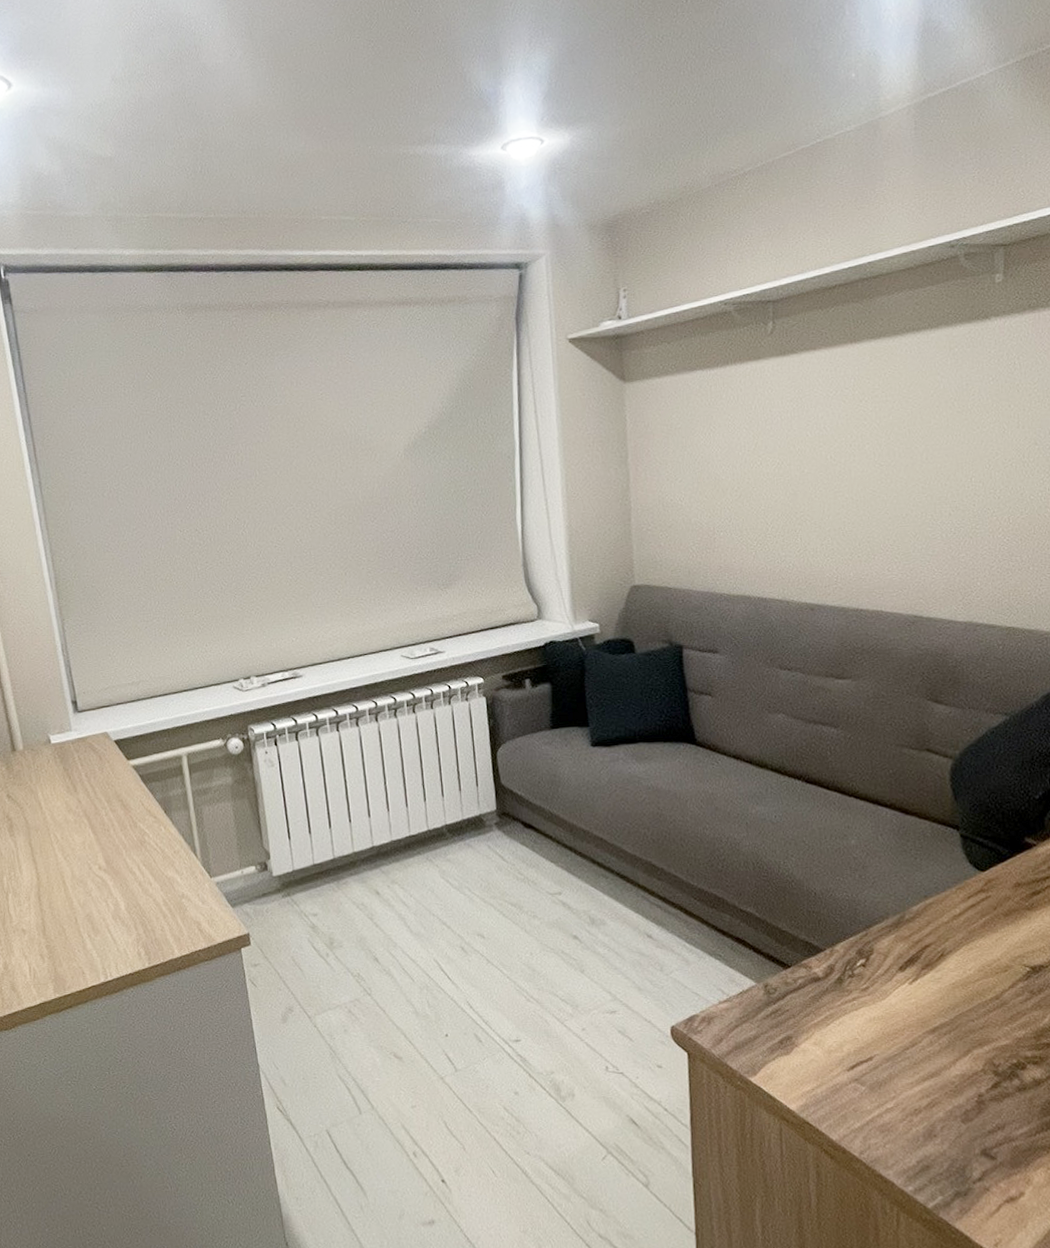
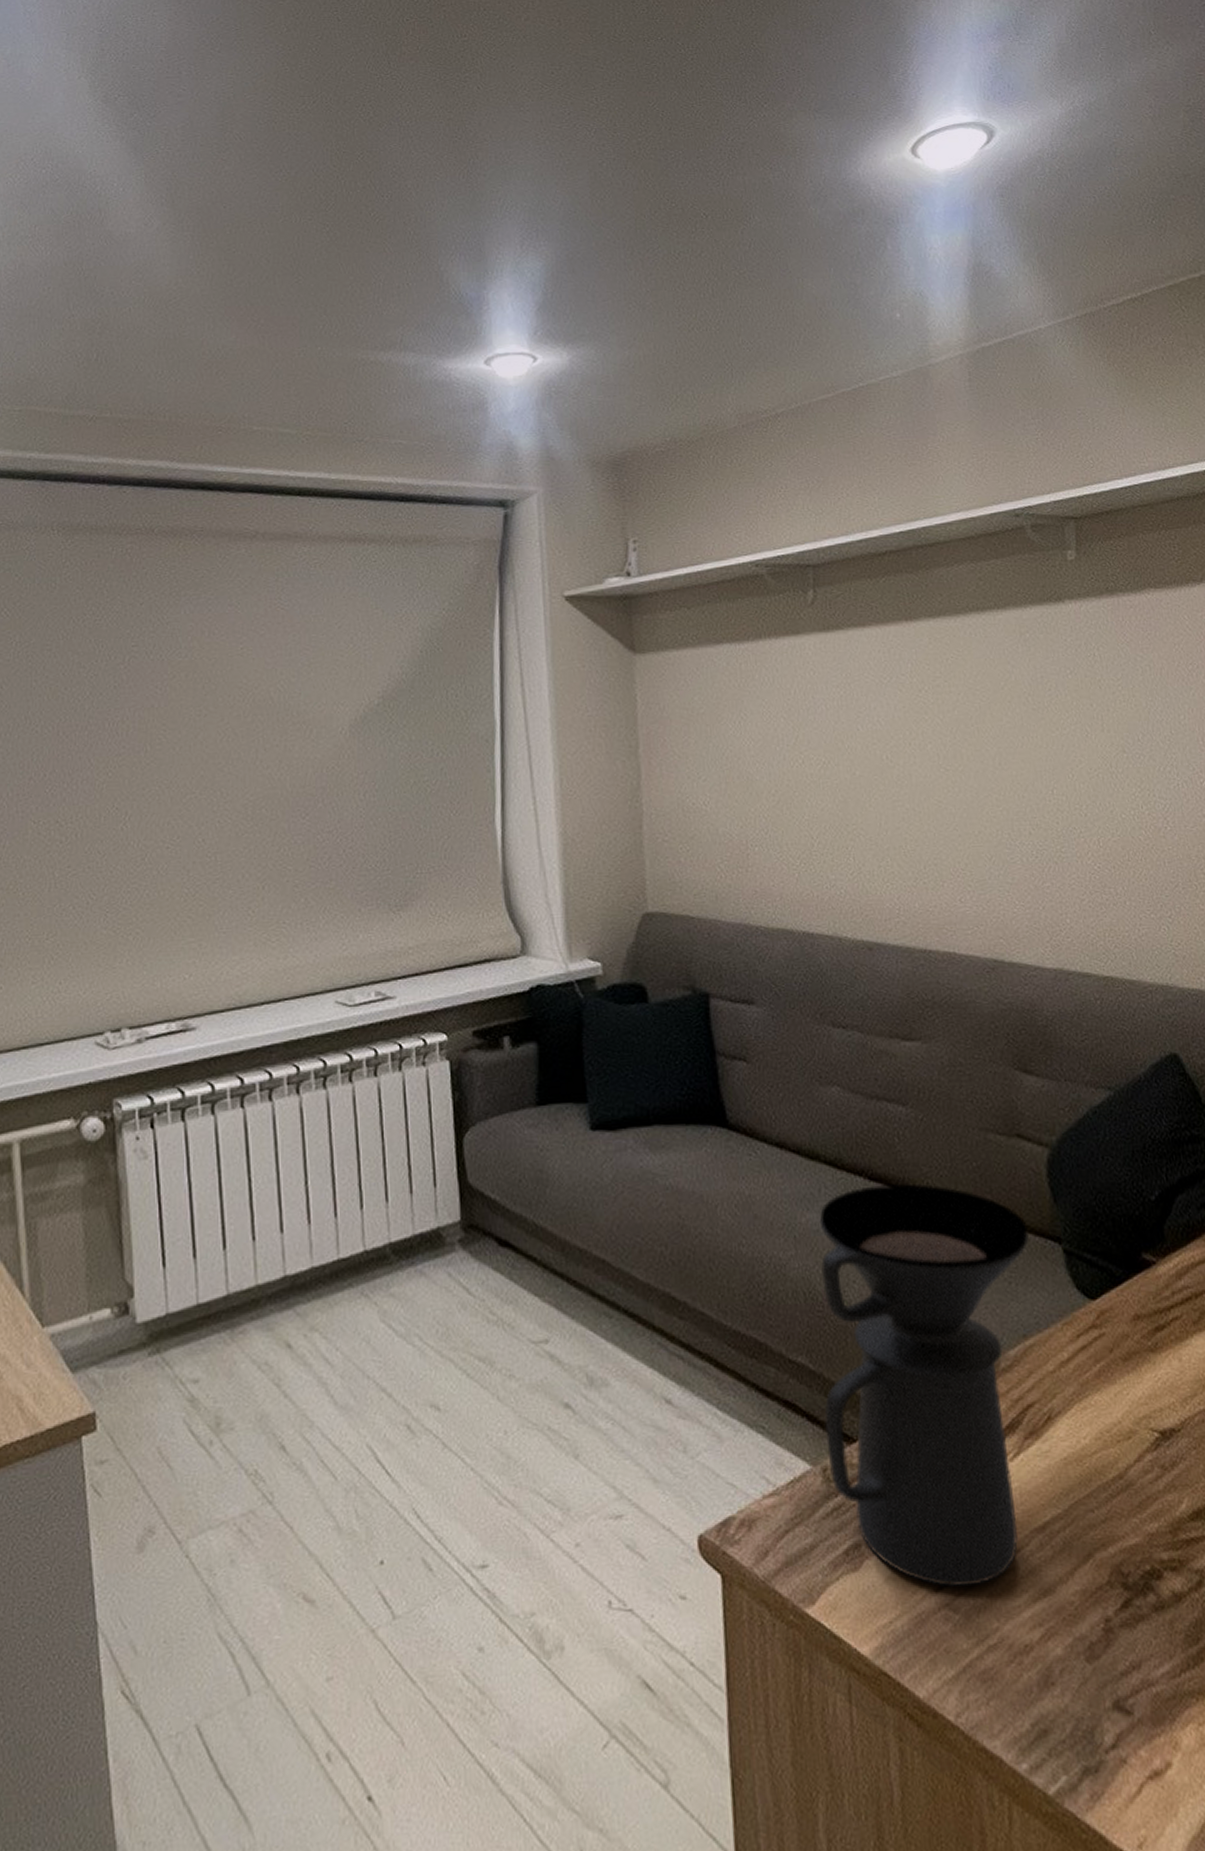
coffee maker: none [766,785,933,1069] -> present [819,1184,1029,1587]

